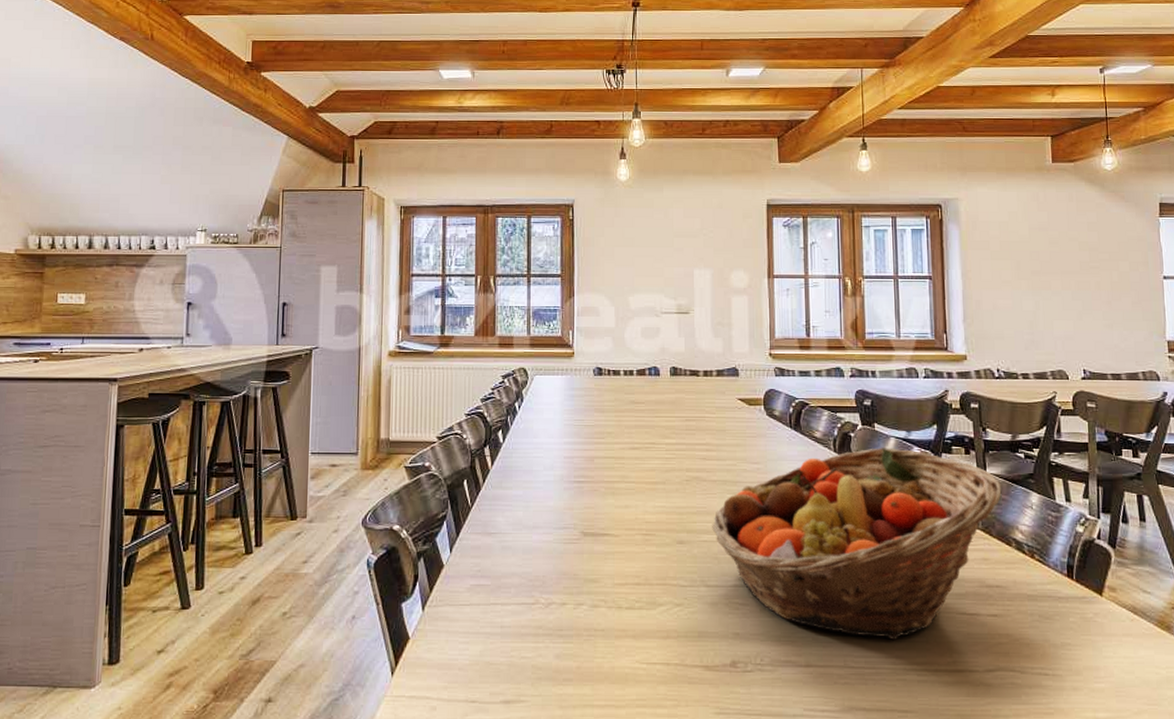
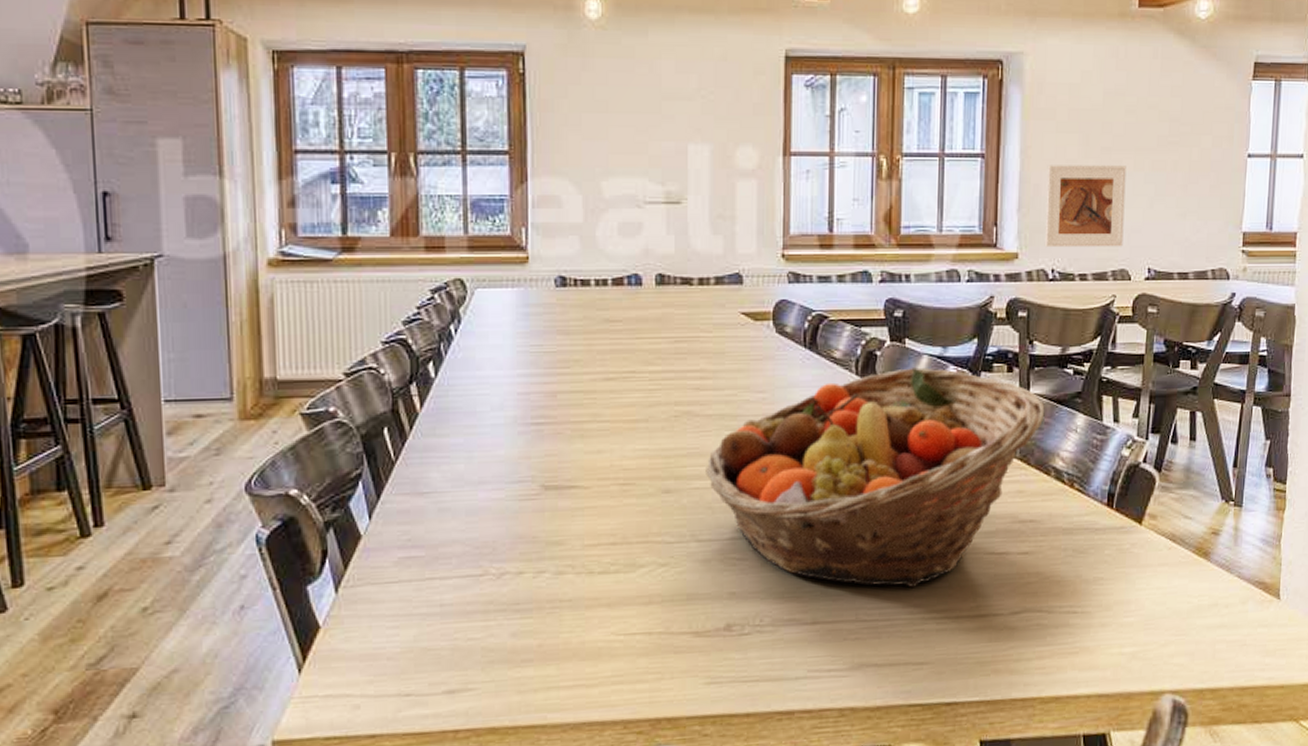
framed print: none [986,285,1059,352] -> present [1044,165,1127,248]

